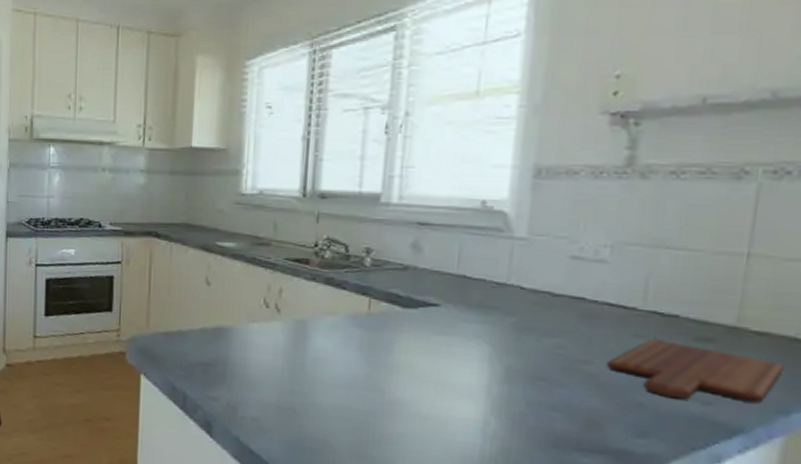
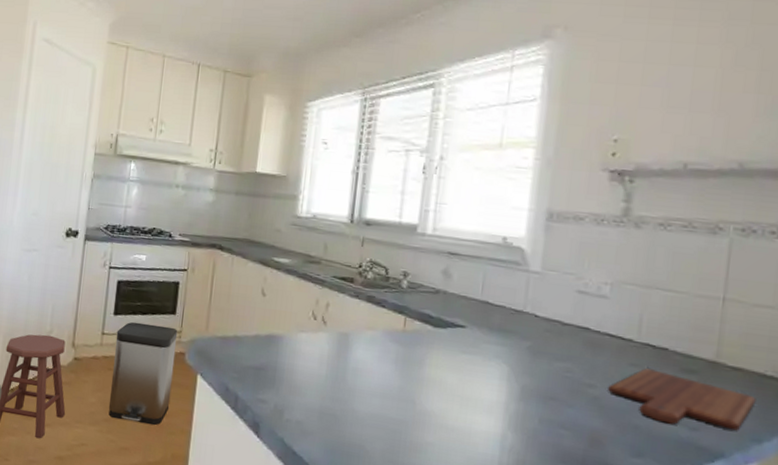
pedal bin: none [47,322,116,430] -> present [108,322,178,425]

